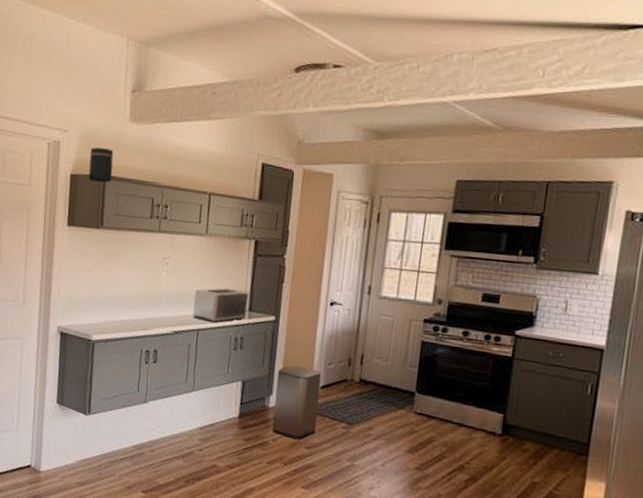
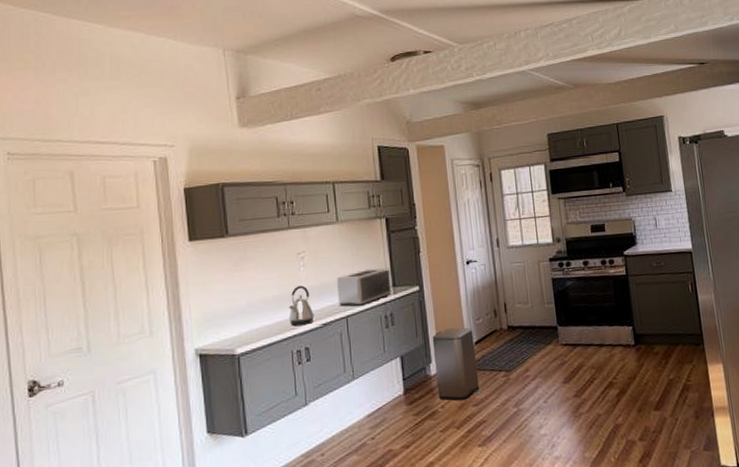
cylinder: present [88,147,114,183] -> none [201,156,230,192]
kettle: none [143,289,168,329] -> present [288,285,315,327]

